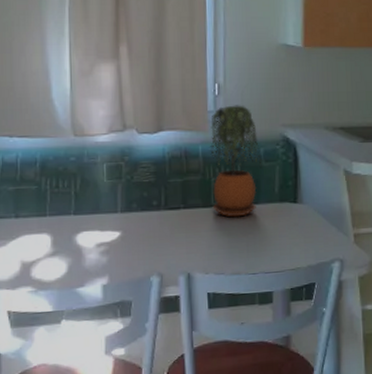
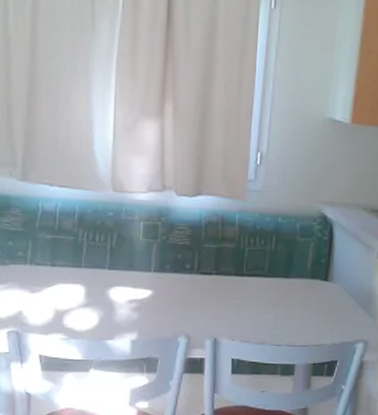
potted plant: present [210,105,262,217] -> none [244,176,297,289]

